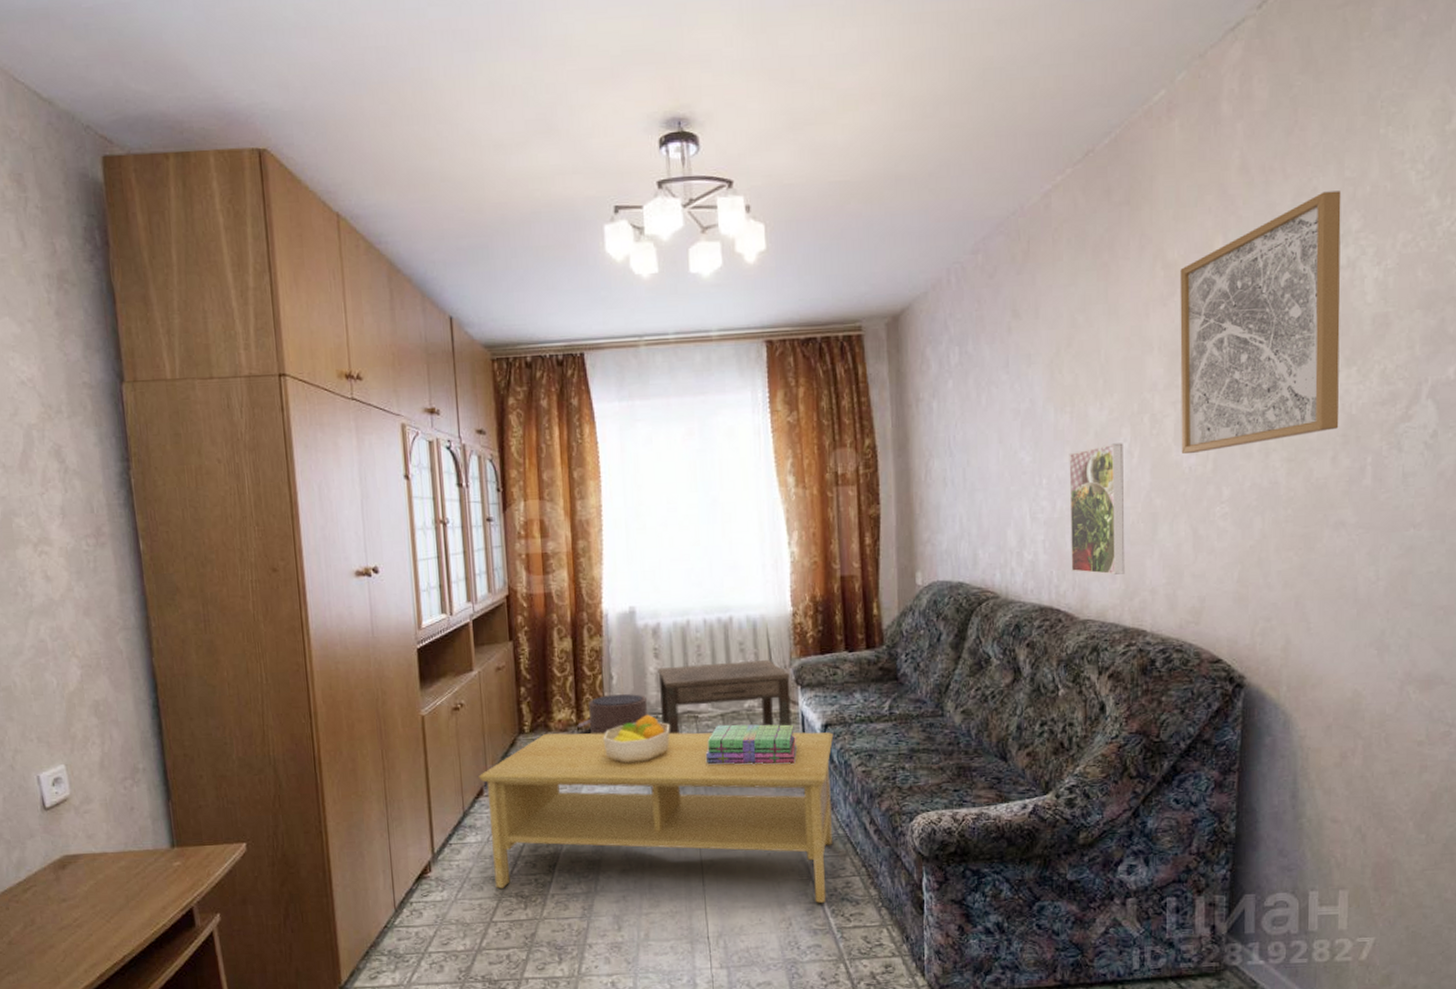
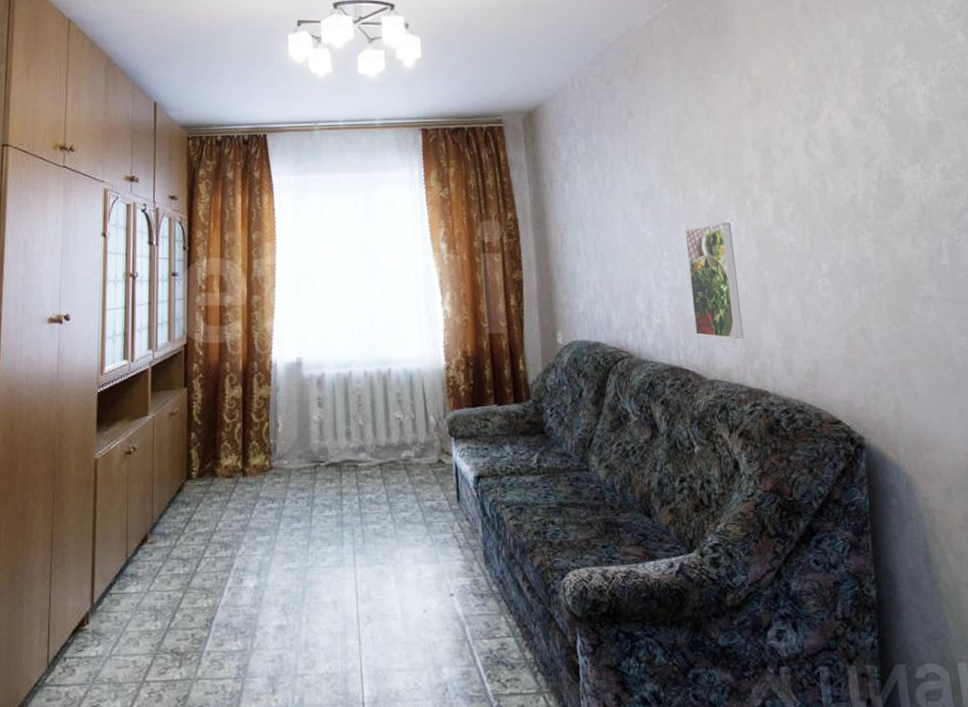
coffee table: present [478,732,834,903] -> none [144,479,487,666]
pouf: present [577,694,648,735] -> none [243,442,311,482]
fruit bowl: present [603,714,670,764] -> none [266,462,331,512]
side table: present [658,660,791,735] -> none [321,412,446,484]
stack of books: present [705,724,798,765] -> none [364,474,452,516]
wall art: present [1180,191,1341,455] -> none [763,27,914,234]

